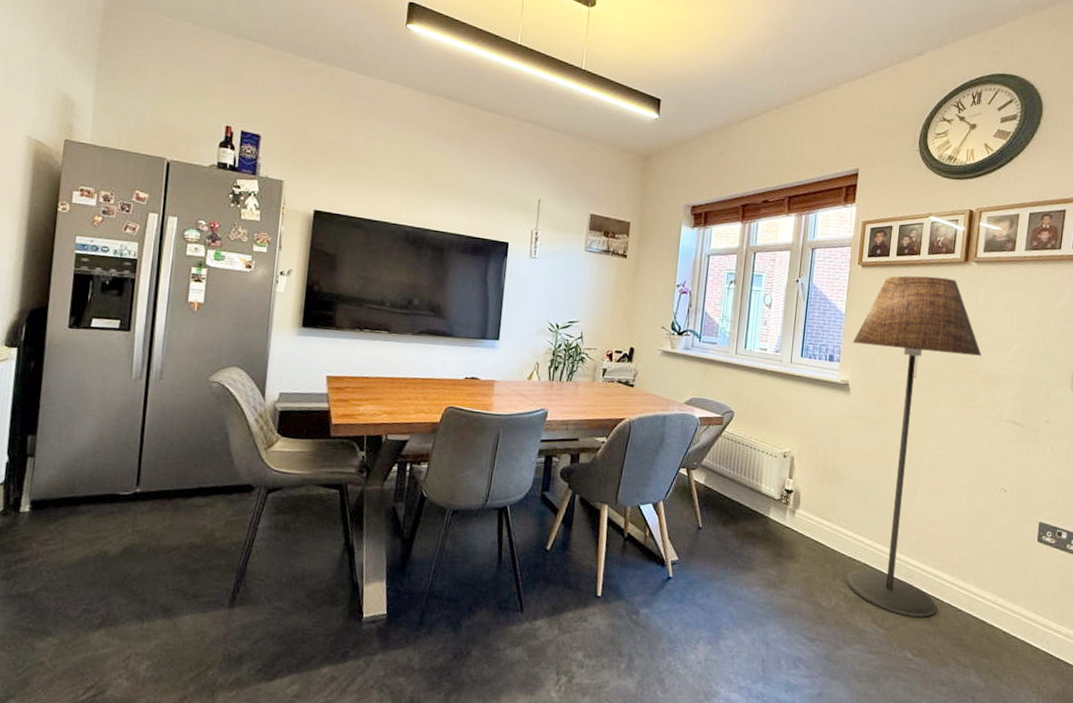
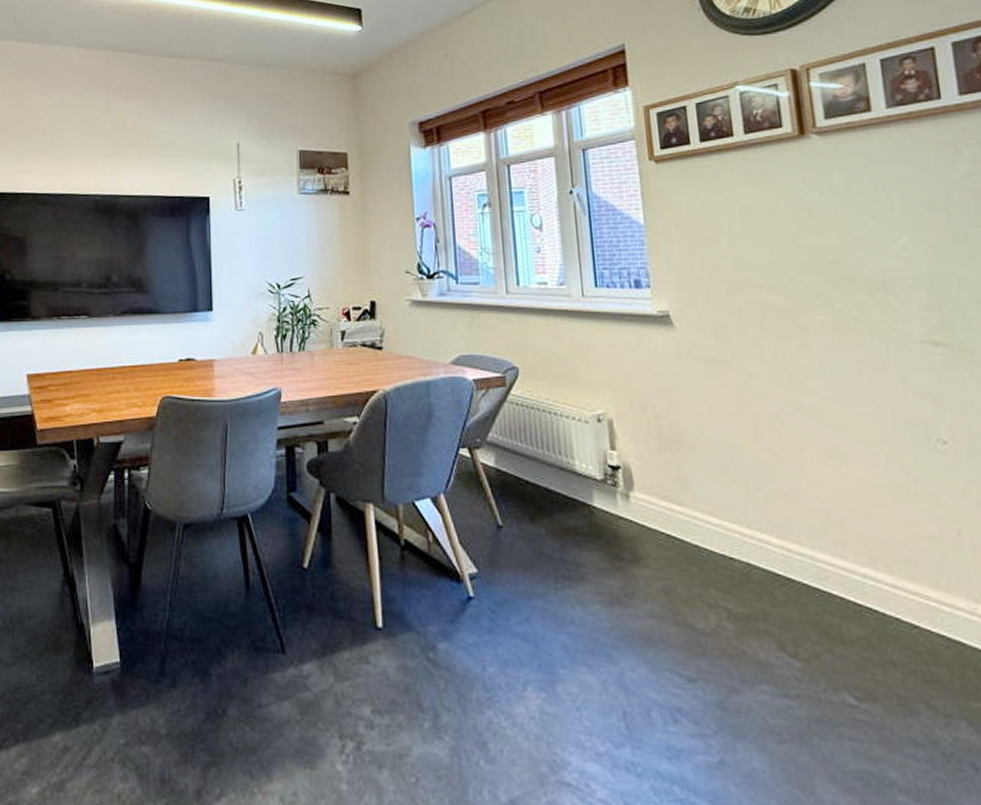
floor lamp: present [846,275,982,617] -> none [663,159,877,640]

